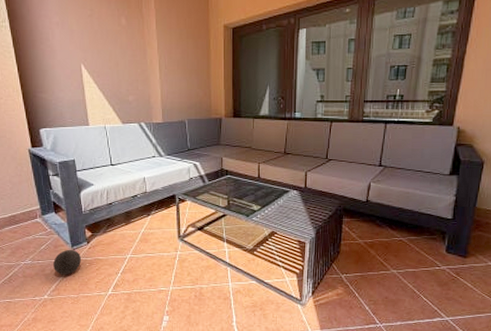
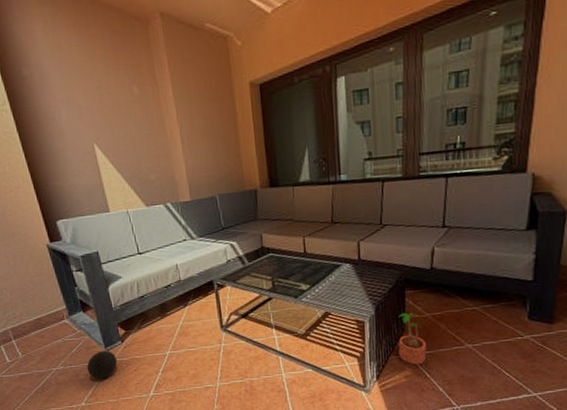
potted plant: none [333,238,357,285] -> present [398,312,426,365]

